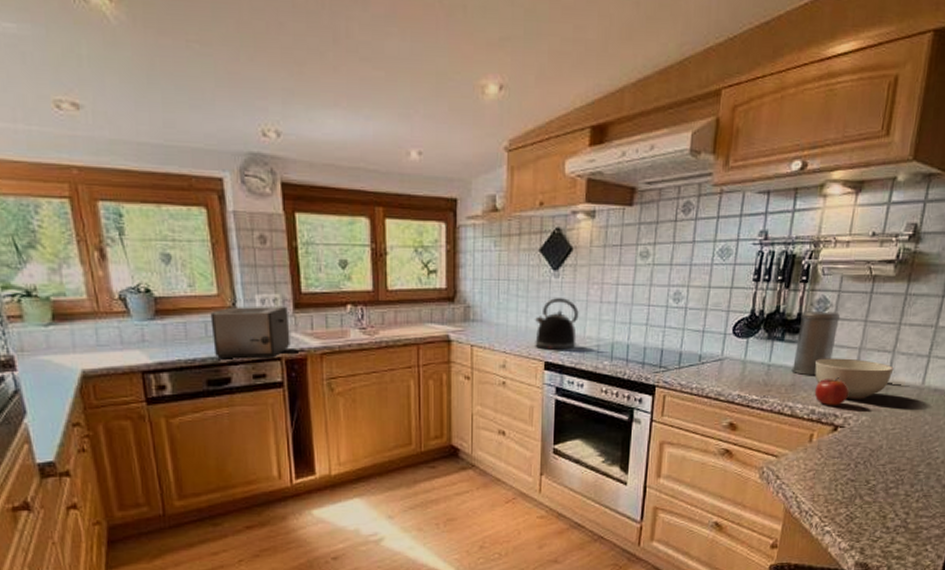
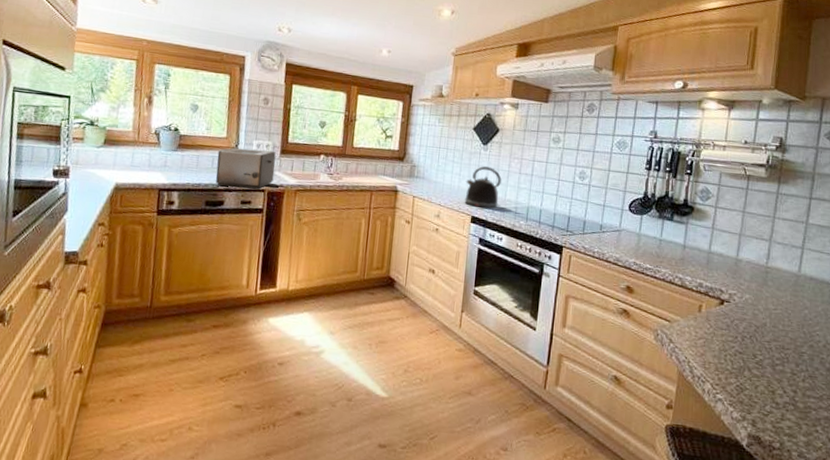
canister: present [791,311,841,376] -> none [680,198,721,254]
bowl: present [814,358,894,399] -> none [700,239,772,279]
fruit: present [814,377,849,406] -> none [701,257,733,283]

